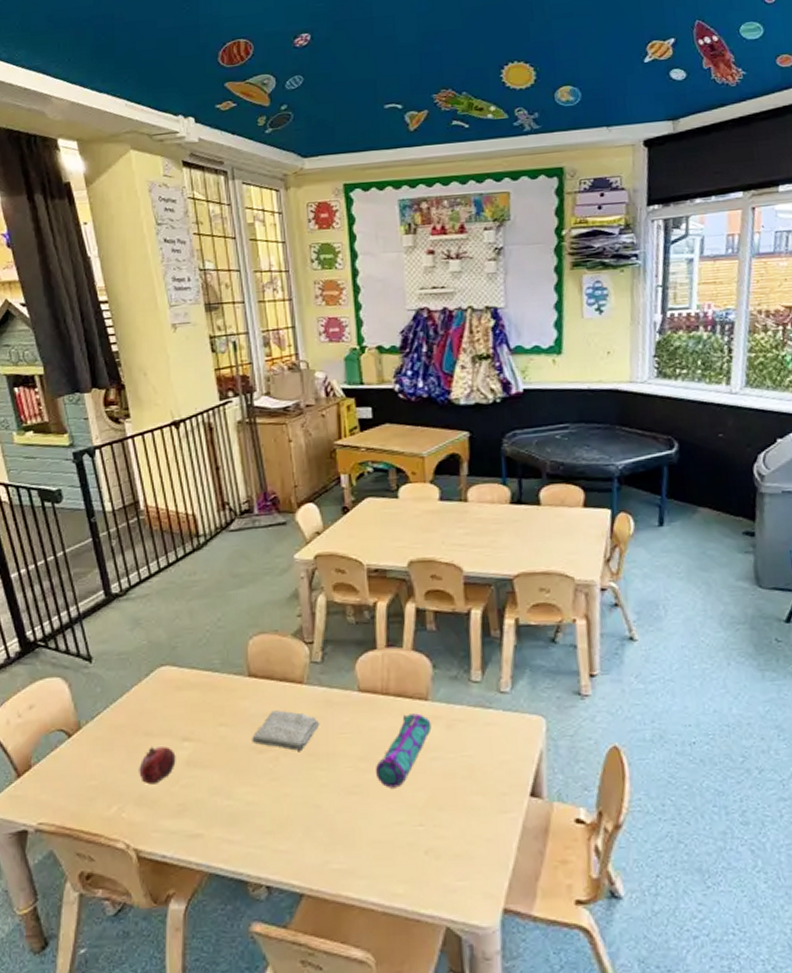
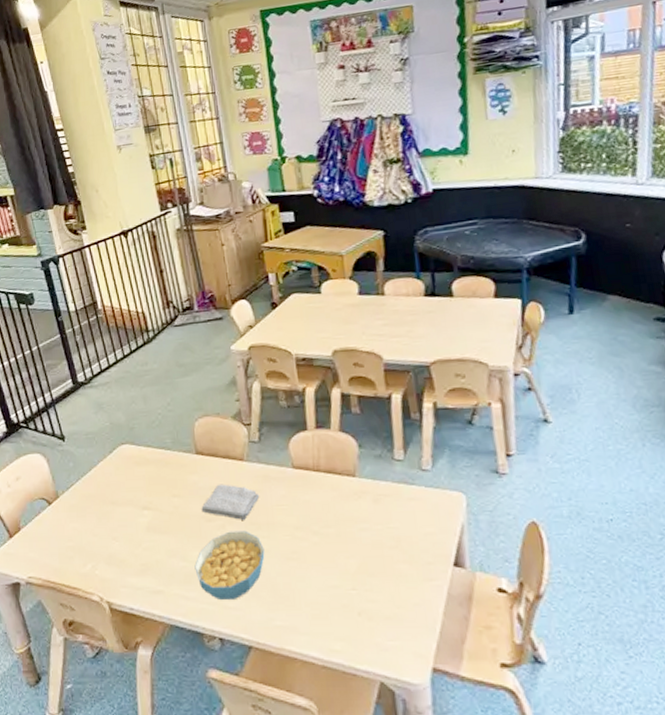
fruit: present [139,746,176,785] -> none [107,513,138,547]
cereal bowl: none [241,762,323,844] -> present [194,530,265,601]
pencil case: present [376,713,432,788] -> none [311,488,360,555]

